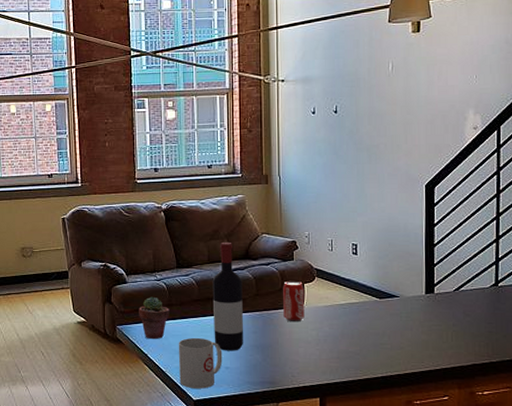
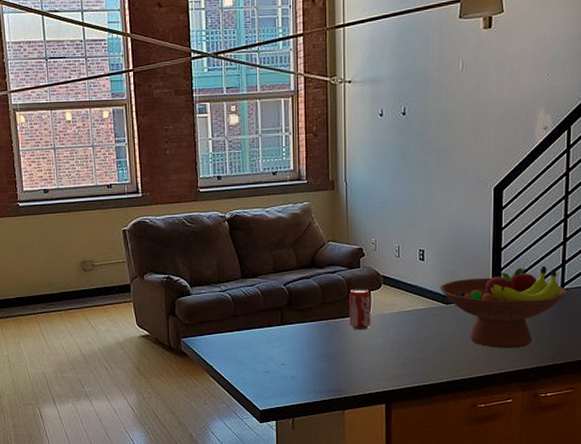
potted succulent: present [139,296,169,340] -> none [203,308,235,351]
mug: present [178,337,223,389] -> none [243,348,289,399]
wine bottle: present [212,243,244,351] -> none [278,251,310,361]
fruit bowl: none [372,262,501,345] -> present [439,265,567,349]

